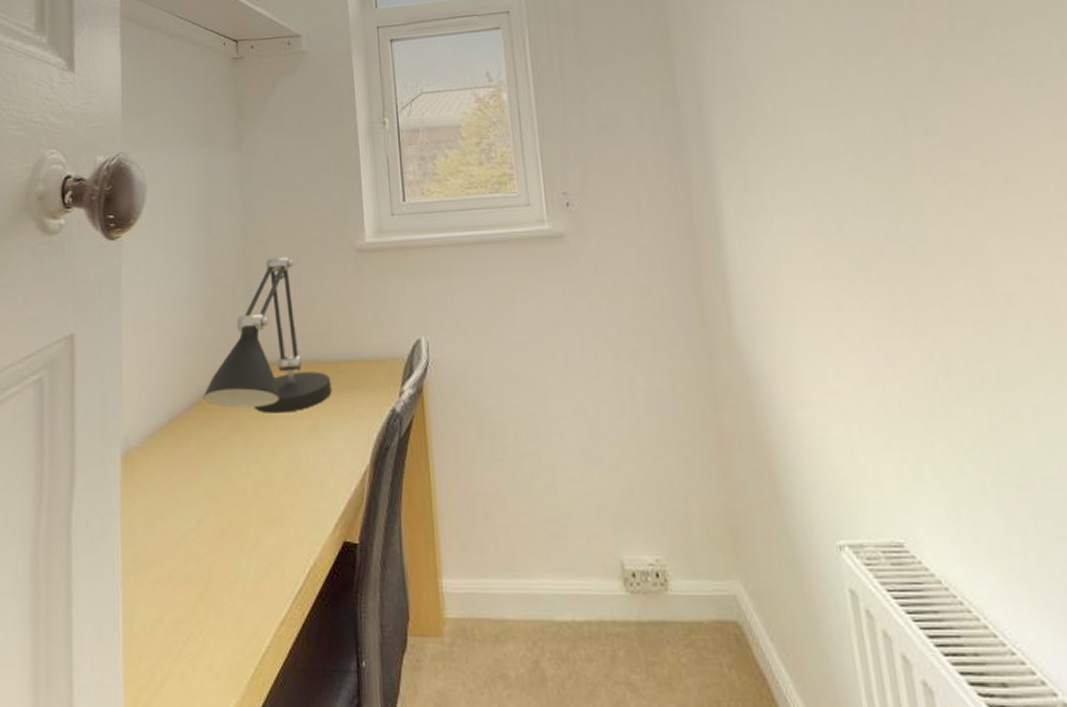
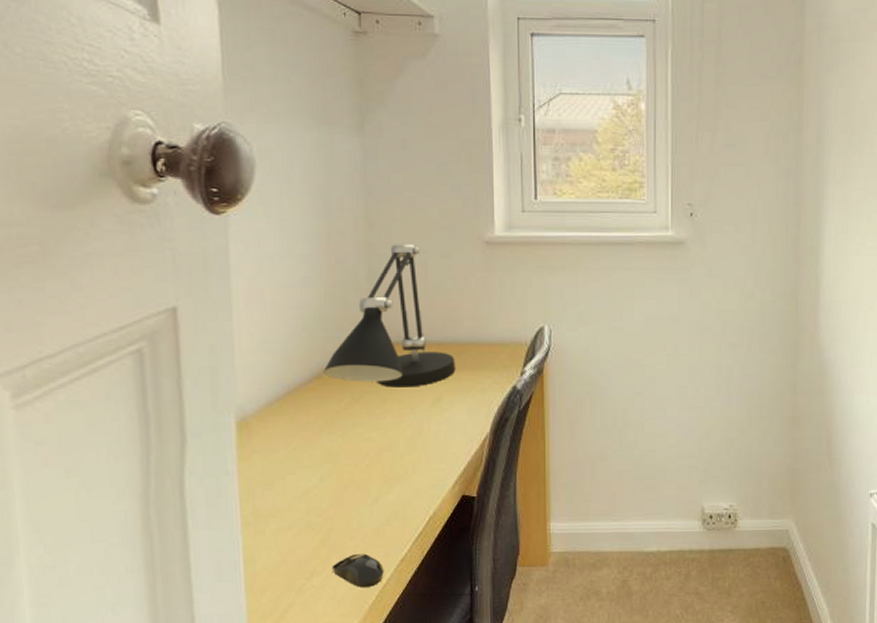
computer mouse: none [209,613,263,656] -> present [331,553,384,587]

